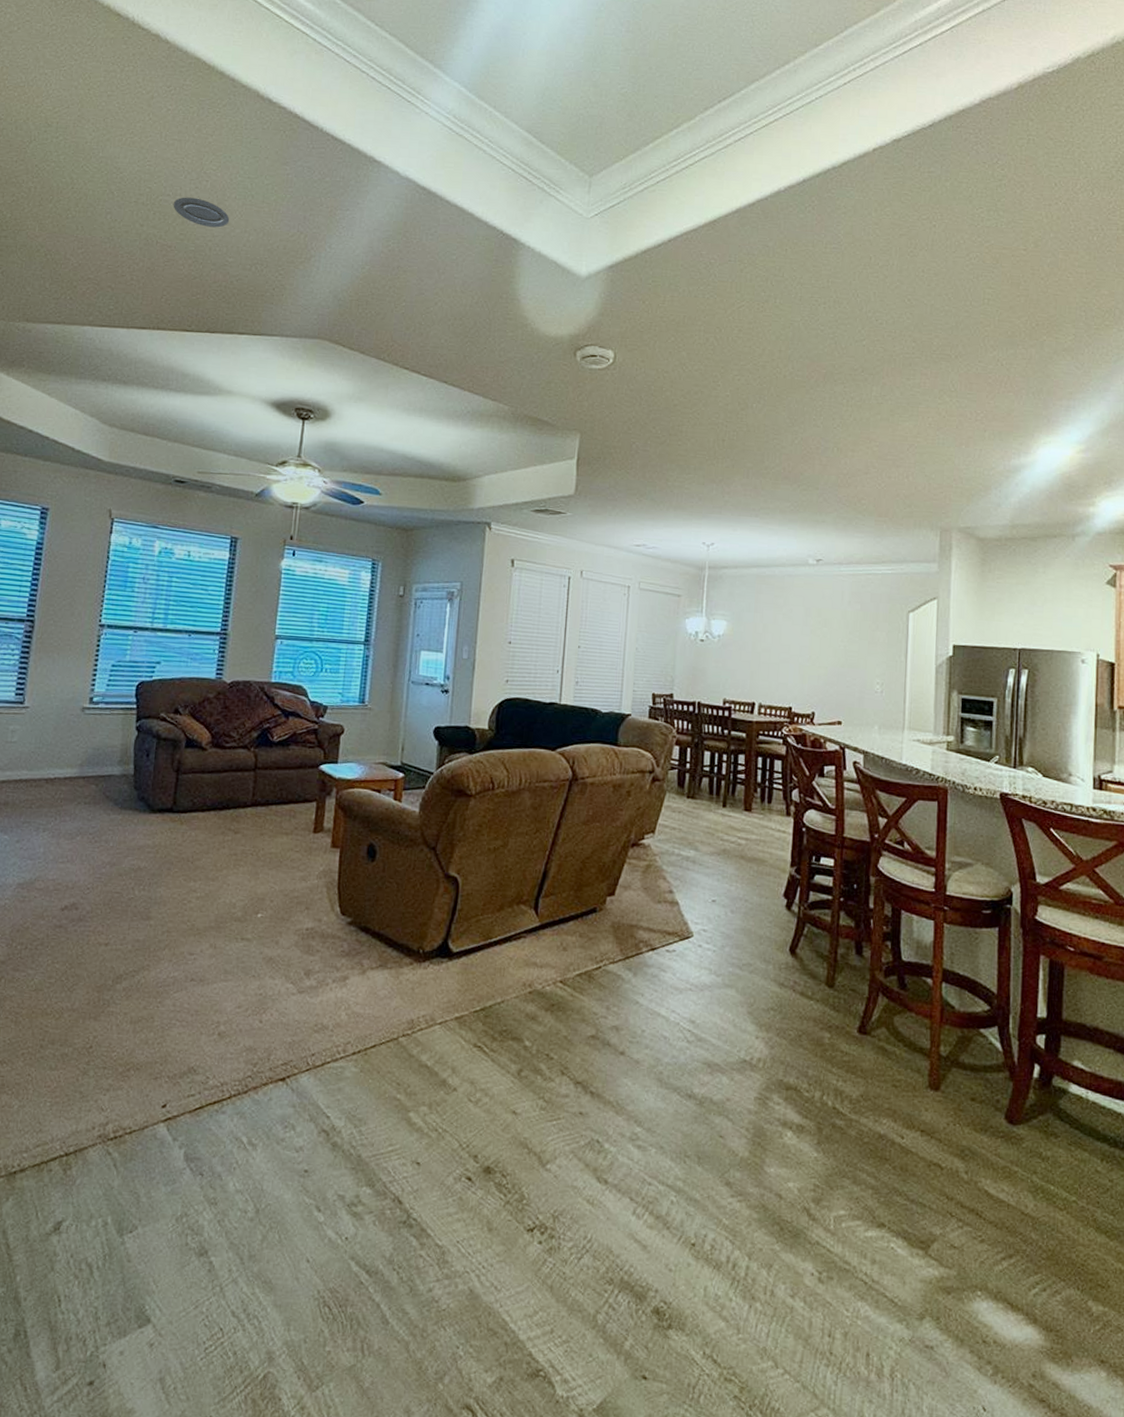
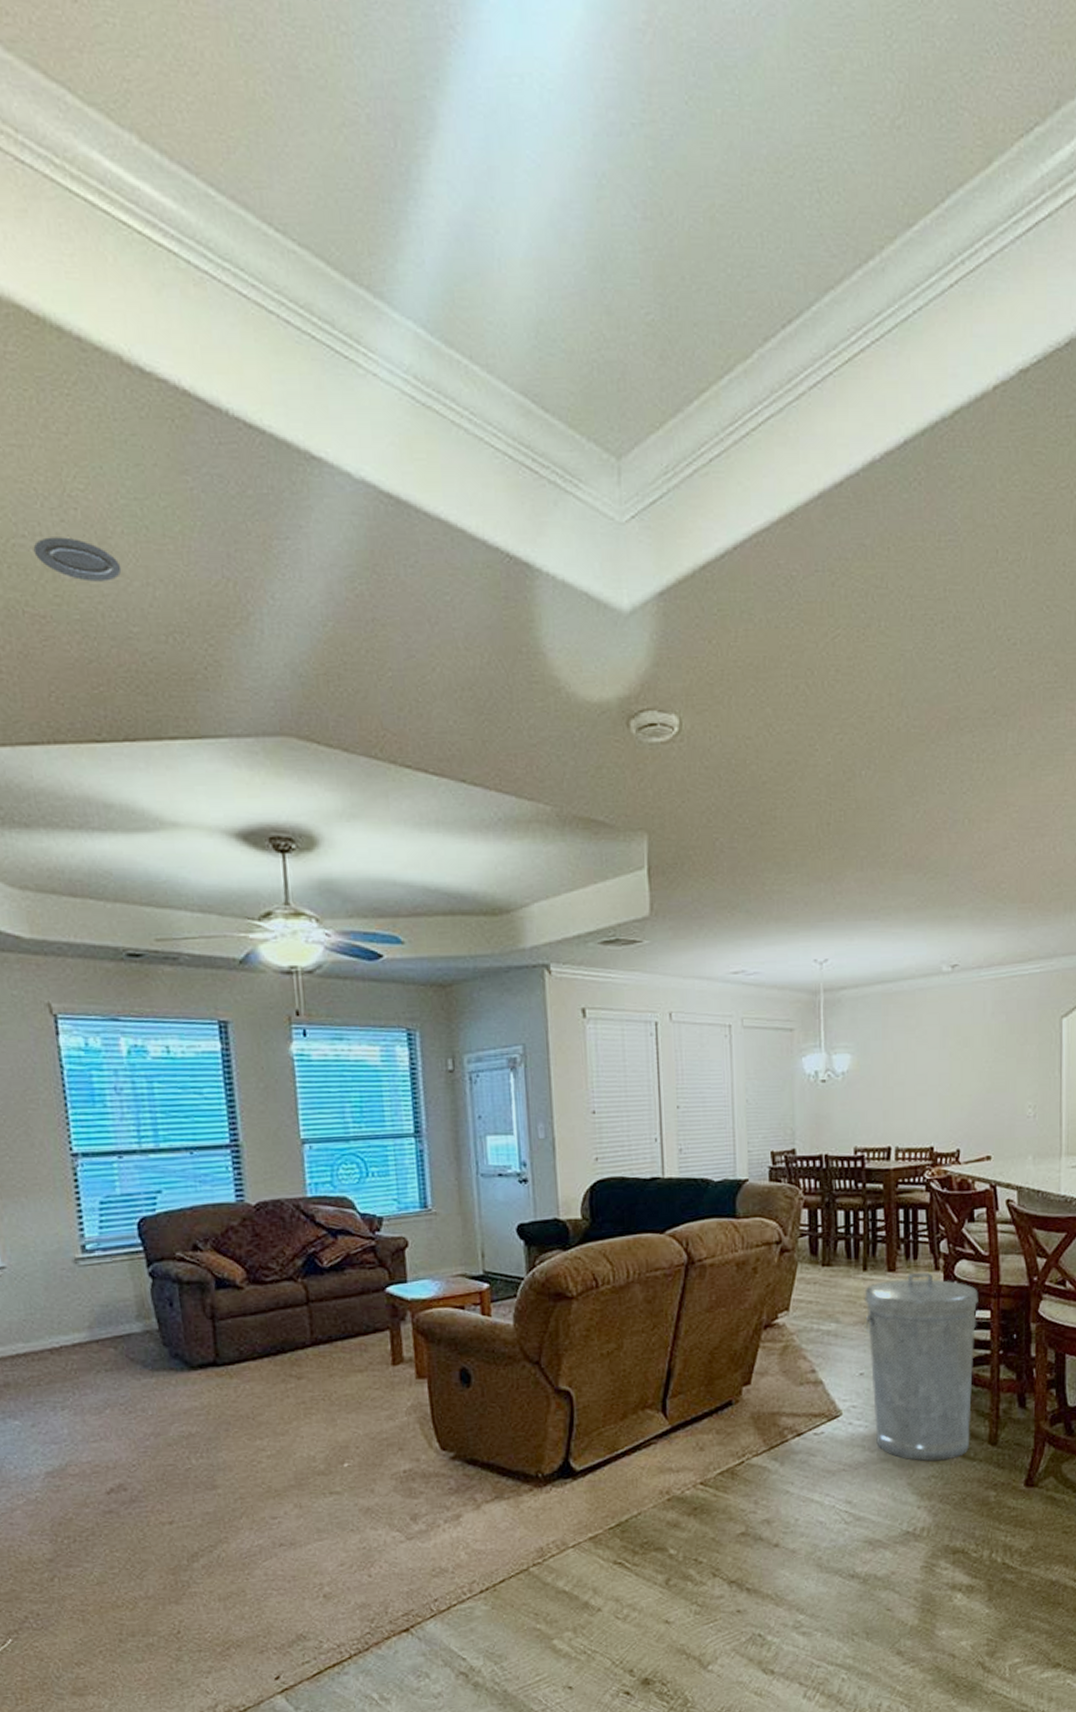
trash can: none [720,816,824,995] -> present [864,1273,978,1462]

